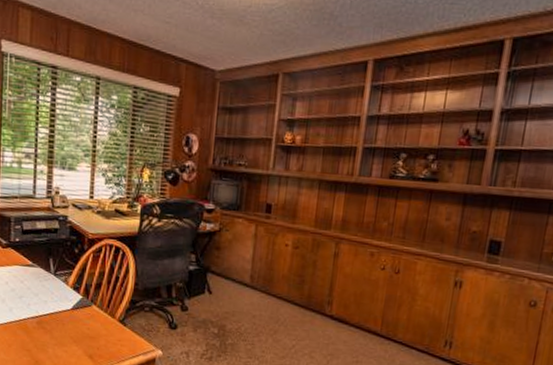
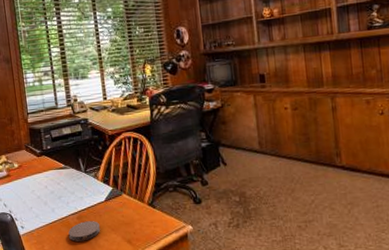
coaster: none [24,327,62,349] -> present [68,221,101,242]

